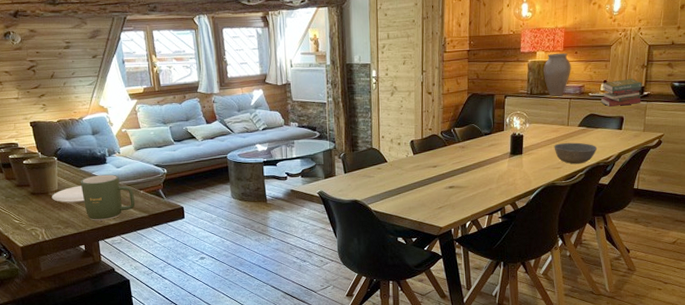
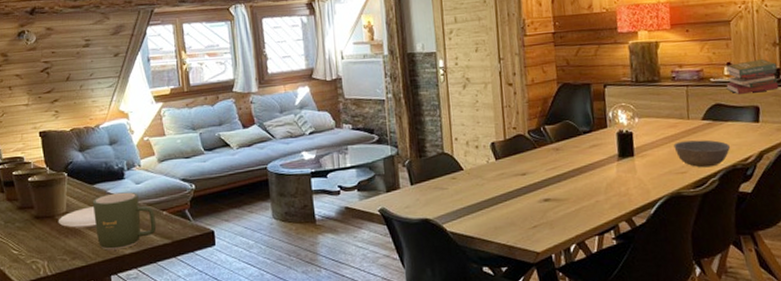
vase: present [542,53,571,97] -> none [647,32,684,84]

